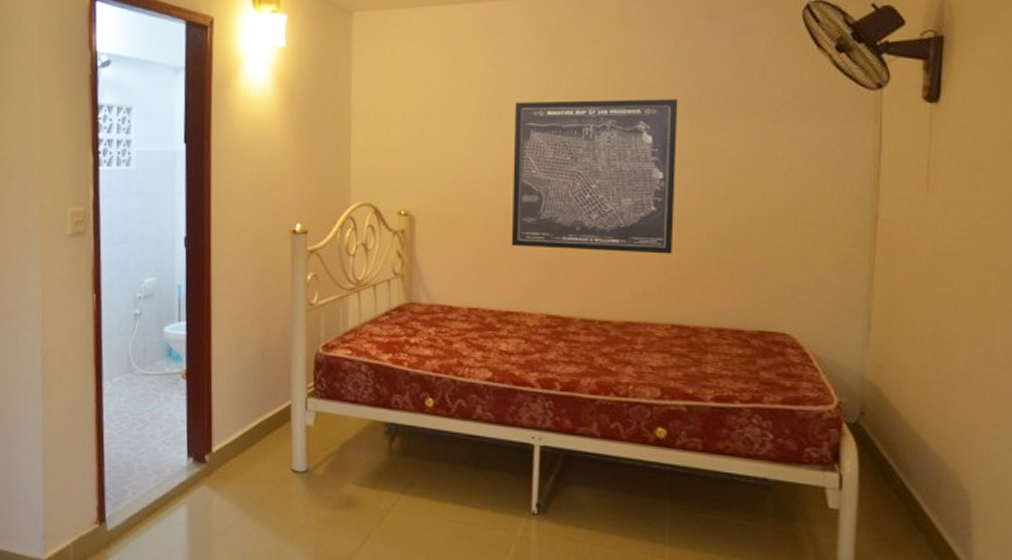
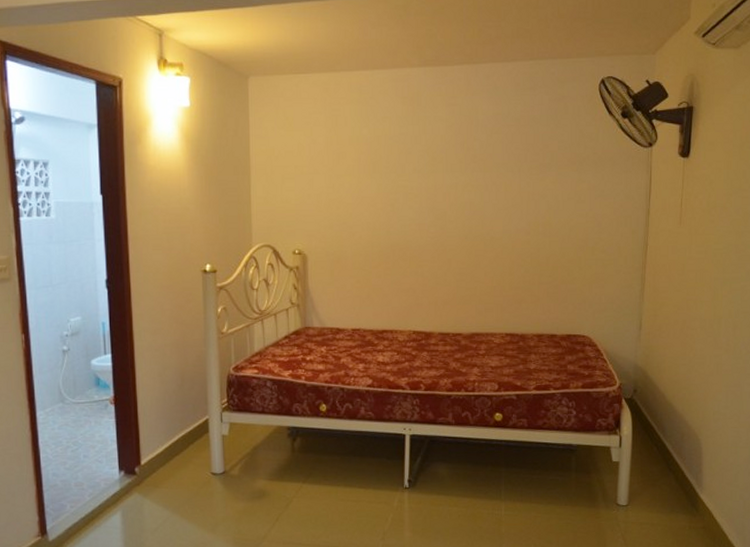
wall art: present [511,99,678,254] -> none [385,154,510,279]

